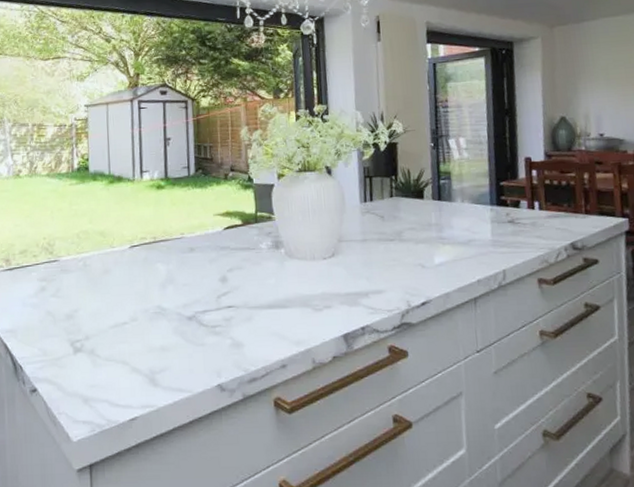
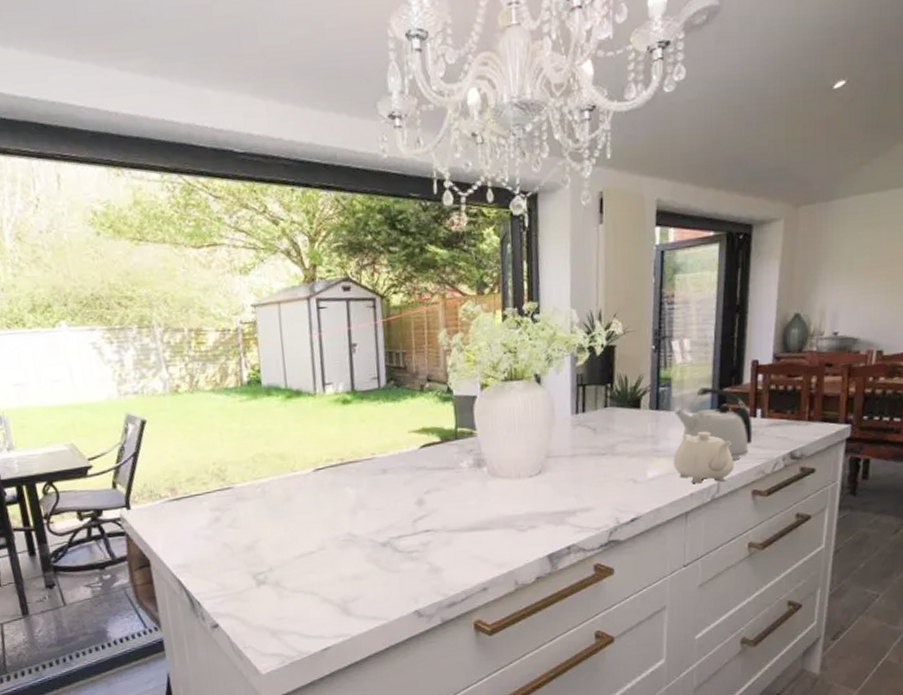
kettle: none [456,180,533,250] -> present [675,386,753,461]
teapot: none [458,221,518,271] -> present [673,431,734,484]

